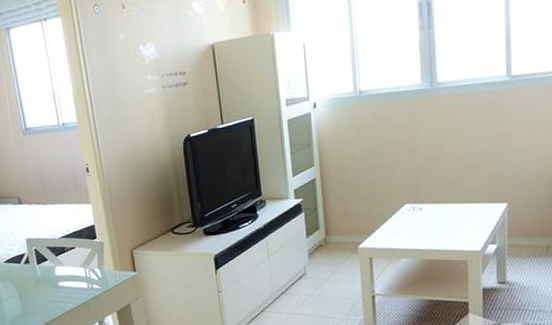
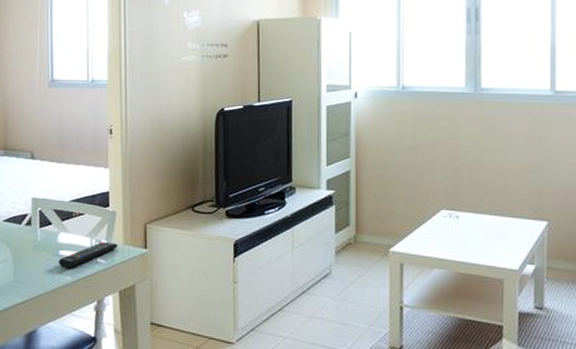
remote control: none [58,269,110,297] -> present [58,241,118,268]

